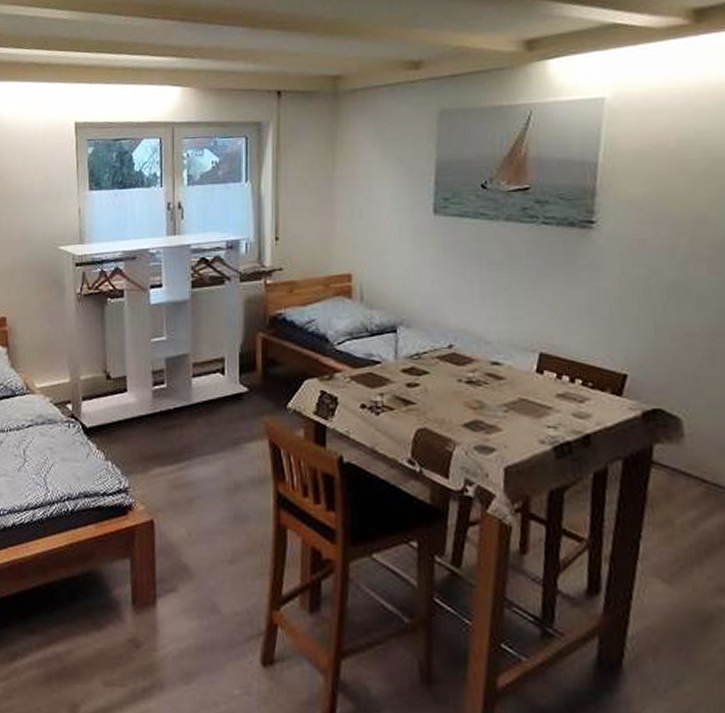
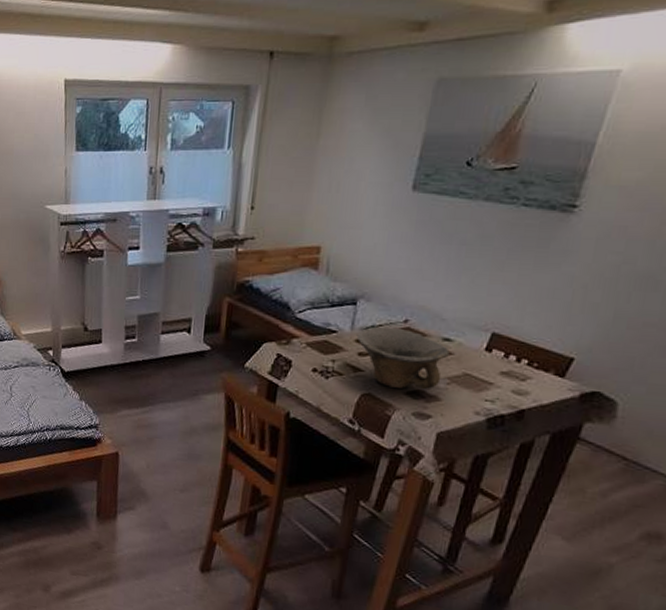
bowl: none [402,354,501,421] -> present [356,326,450,390]

